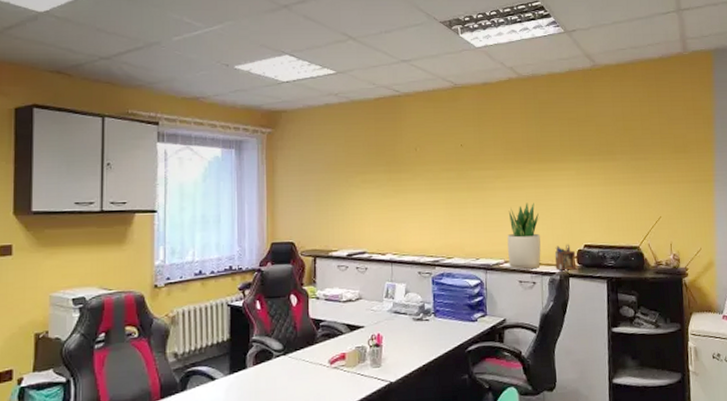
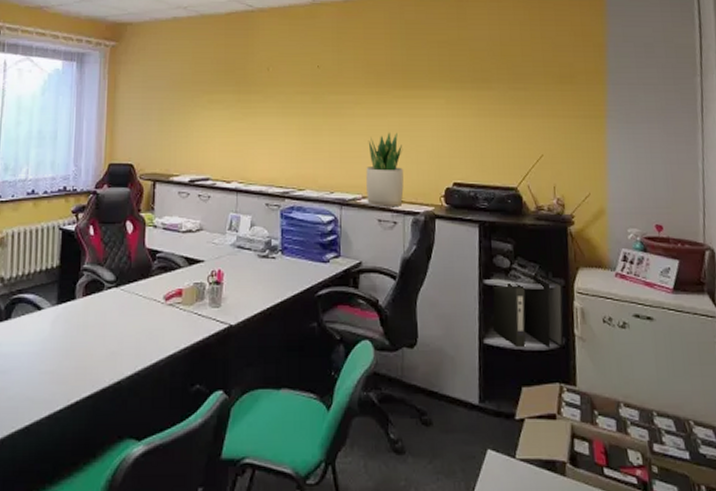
desk organizer: present [554,244,576,271] -> none [419,181,444,210]
binder: none [619,328,649,385] -> present [492,281,526,348]
binder: none [642,319,681,383] -> present [519,272,564,349]

